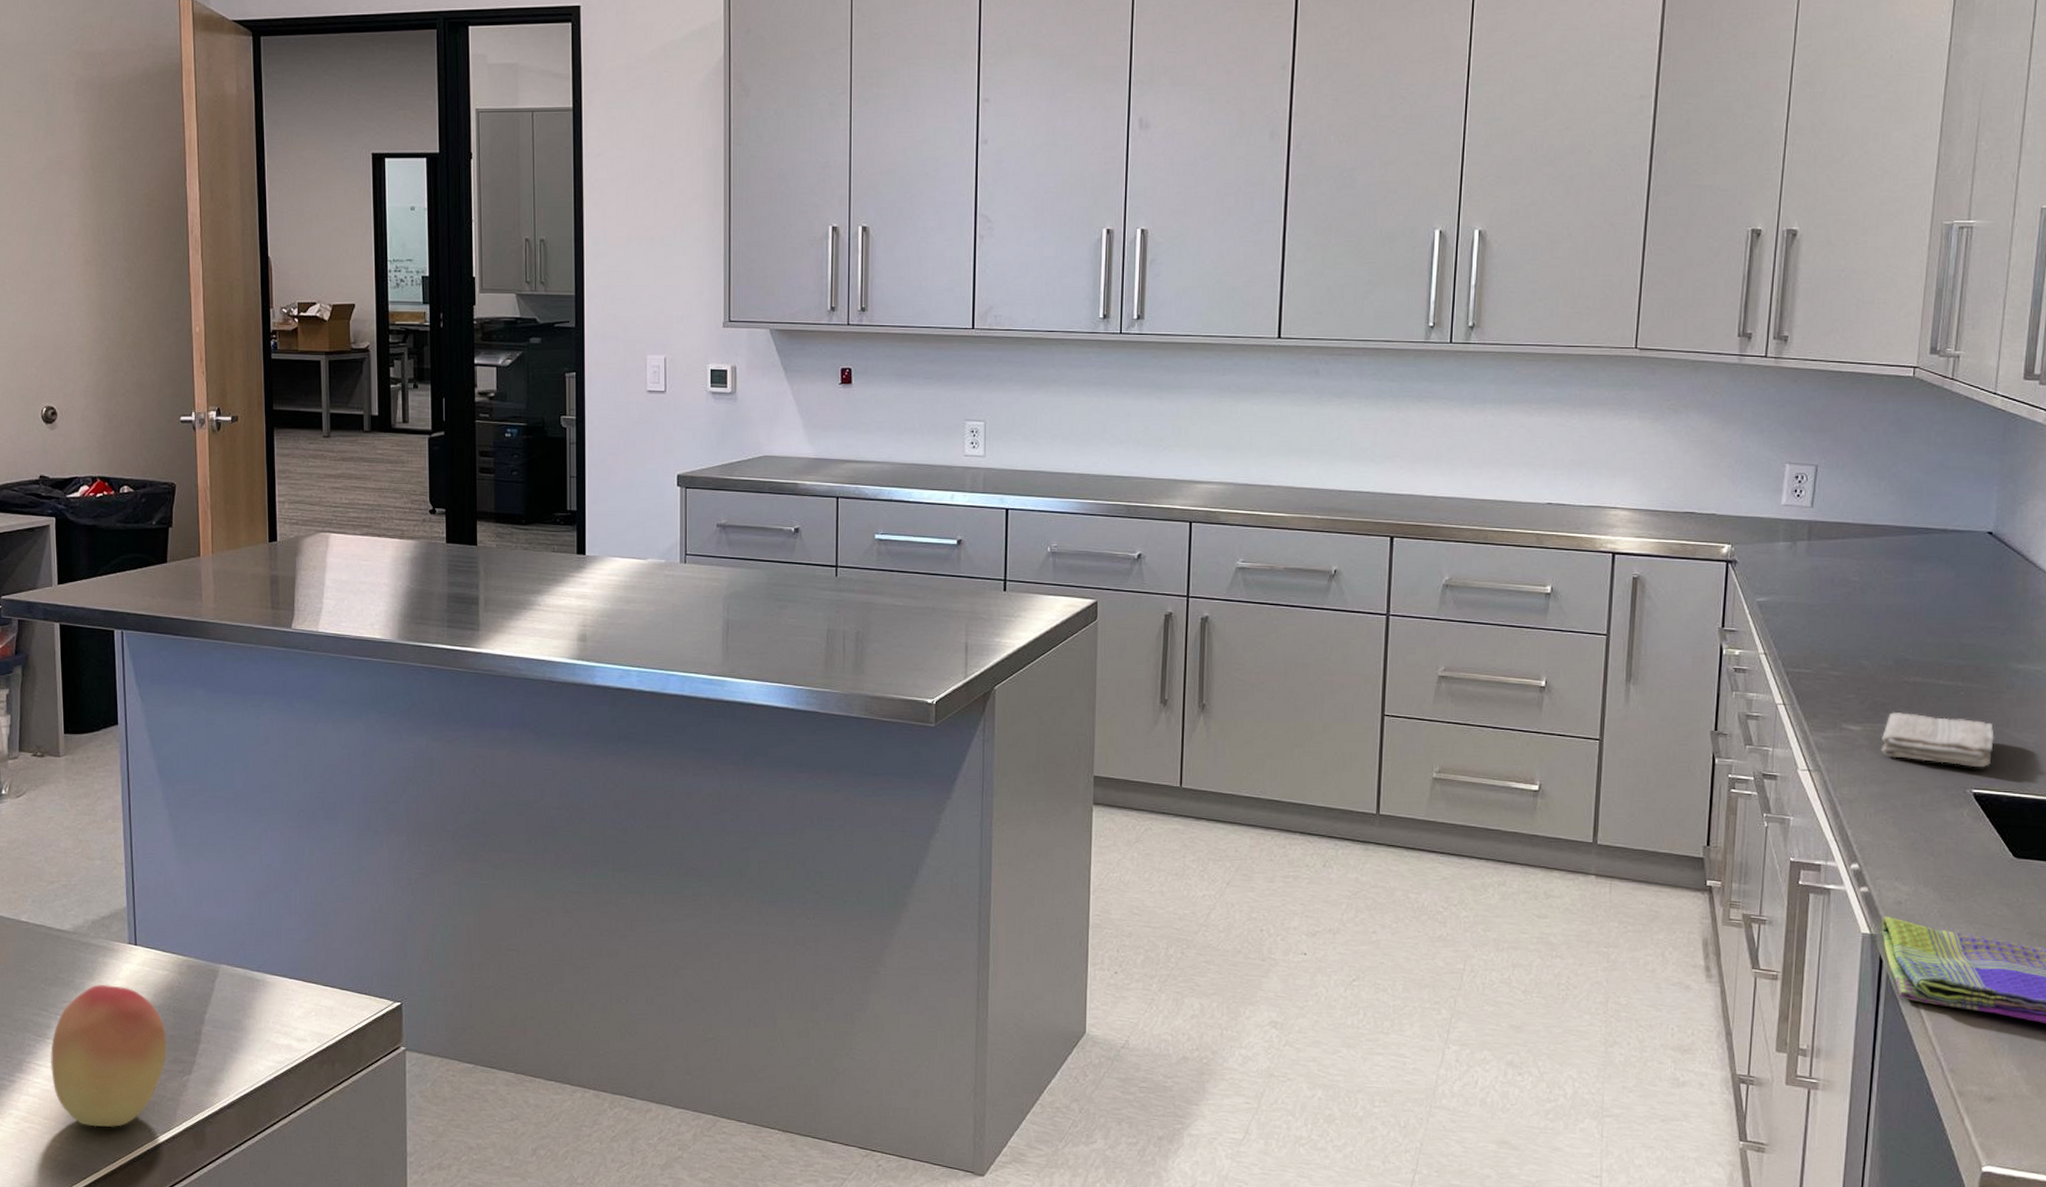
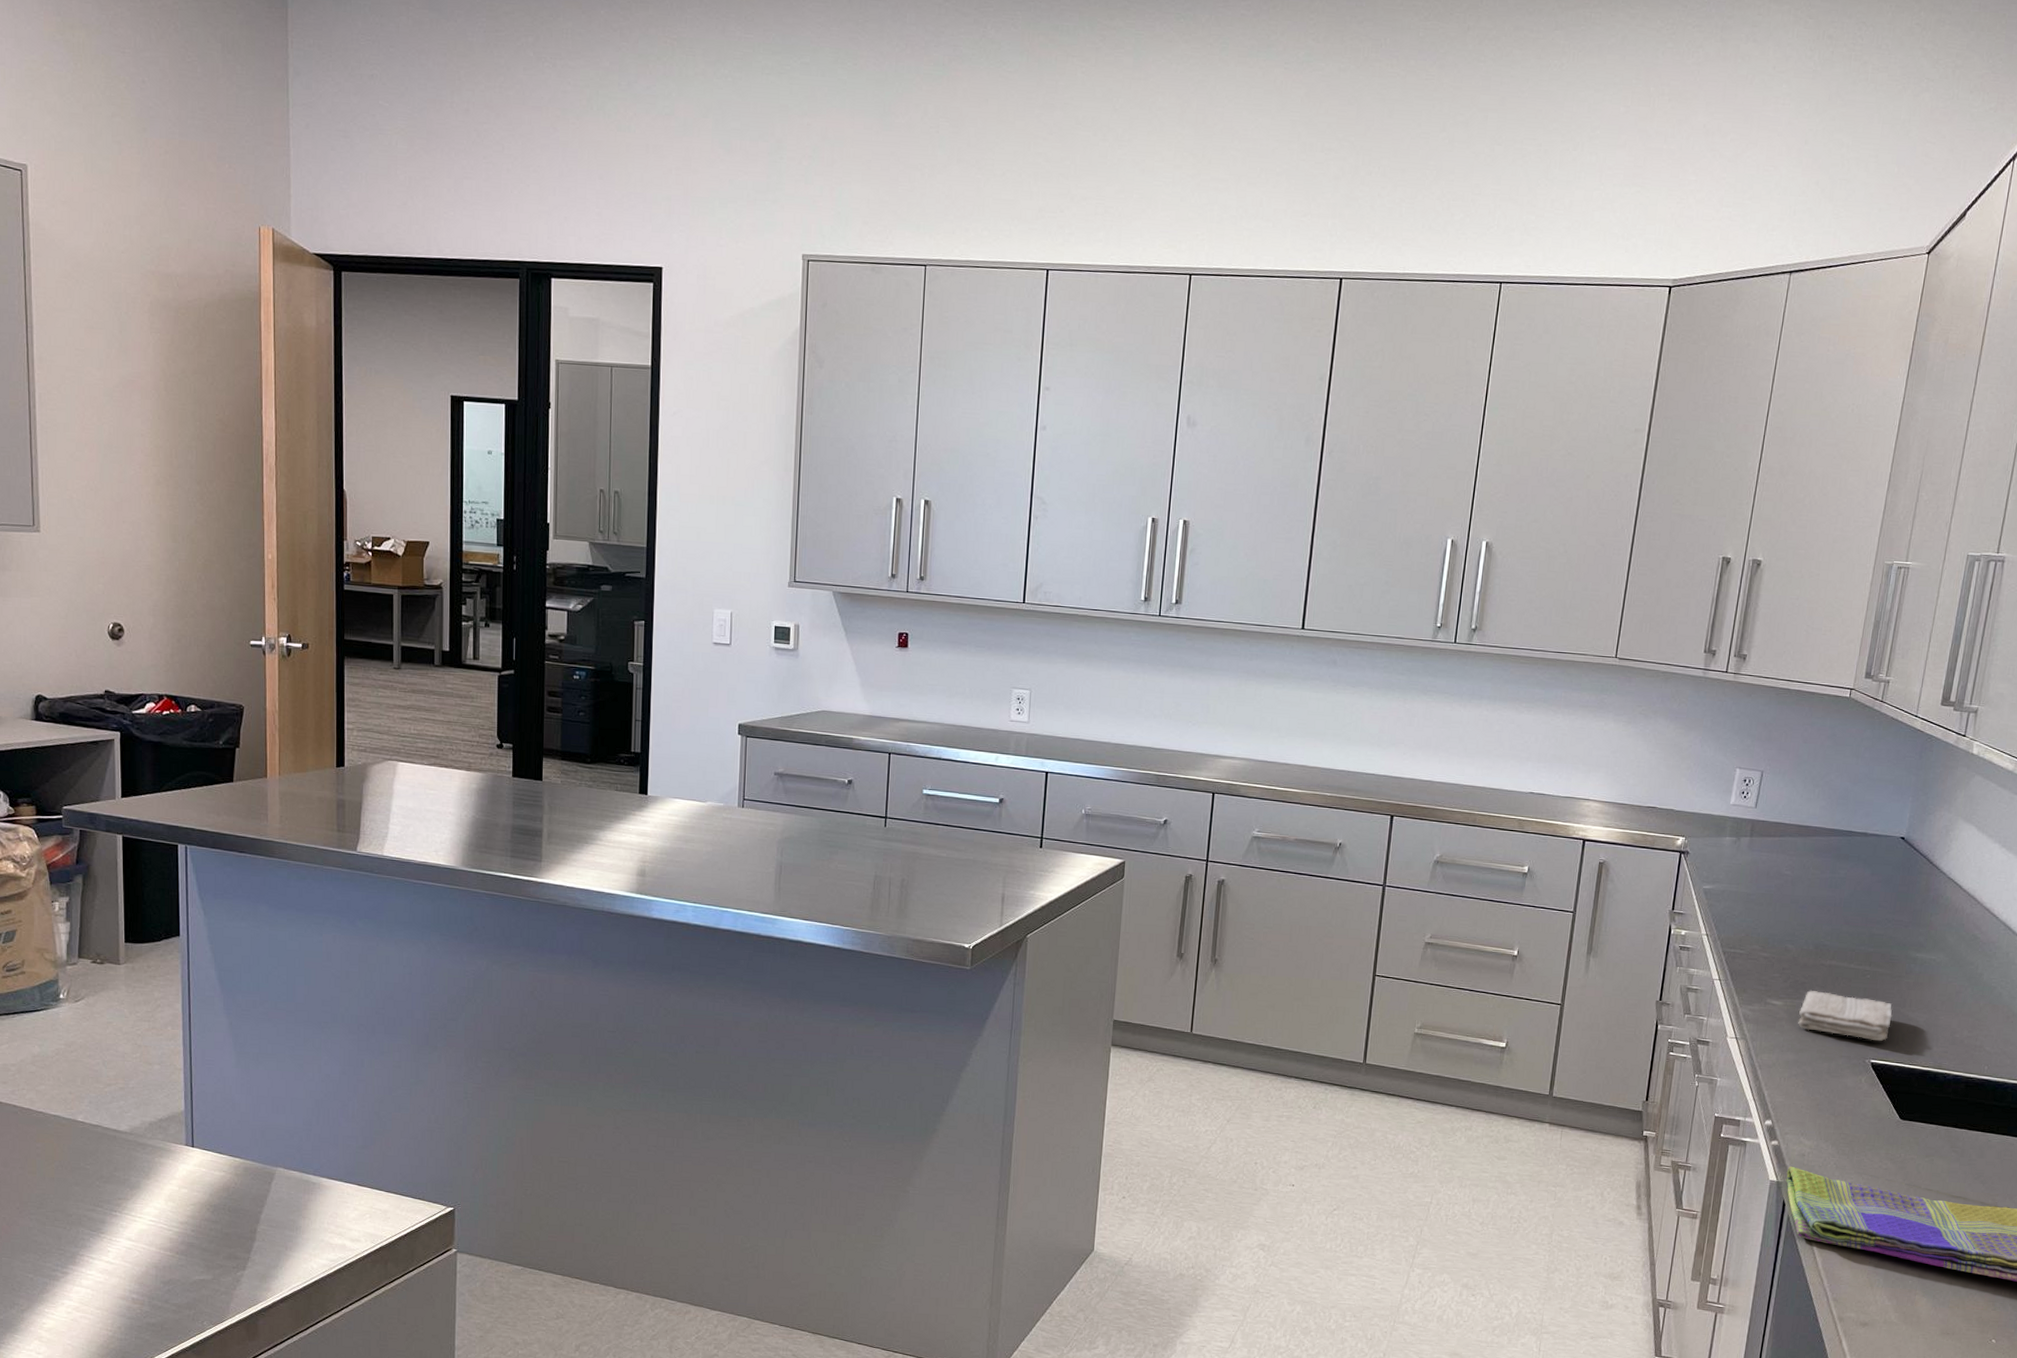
fruit: present [50,984,168,1128] -> none [104,1182,223,1319]

